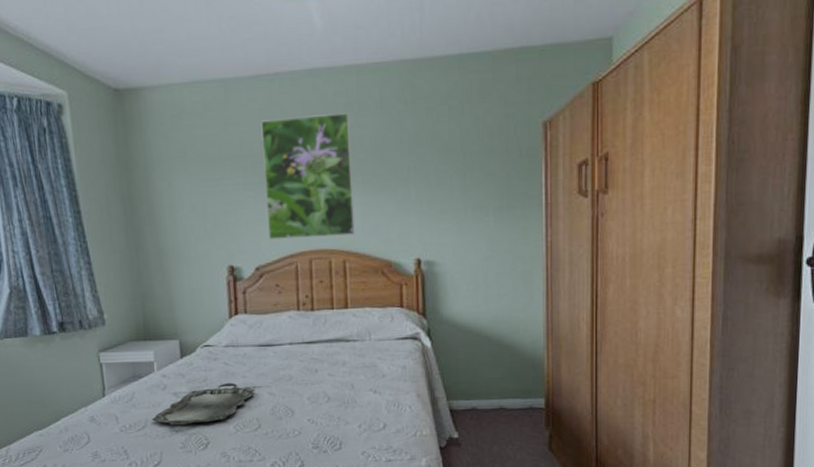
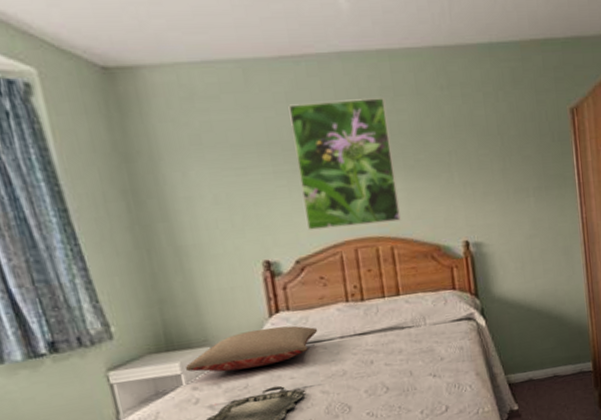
pillow: none [157,327,270,364] -> present [185,325,318,372]

